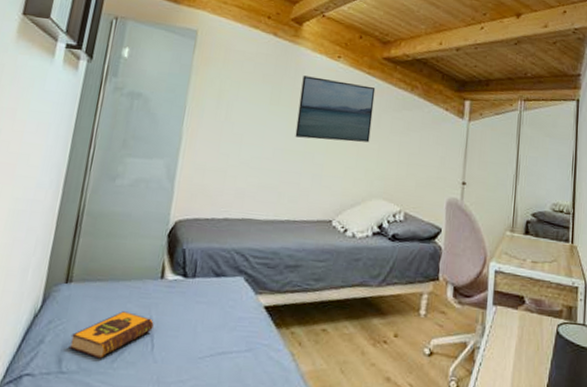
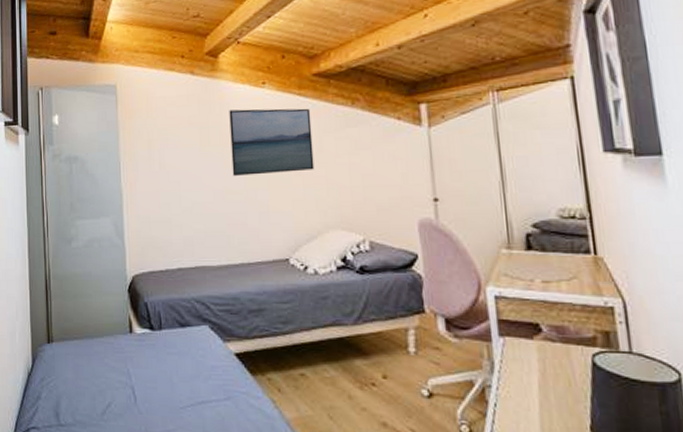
hardback book: present [68,311,154,359] -> none [62,366,132,412]

